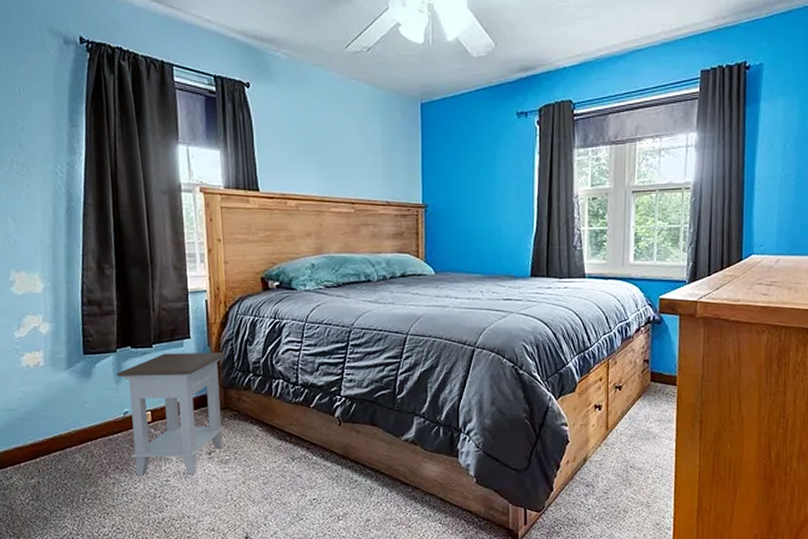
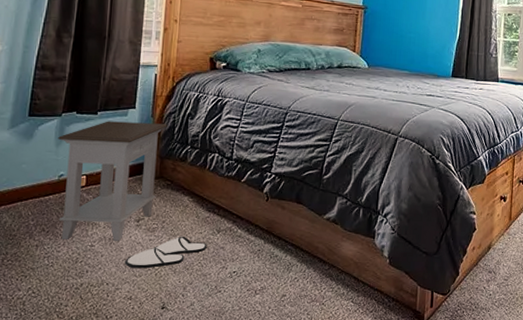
slippers: none [203,466,283,500] -> present [125,236,207,268]

